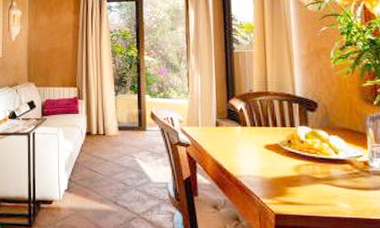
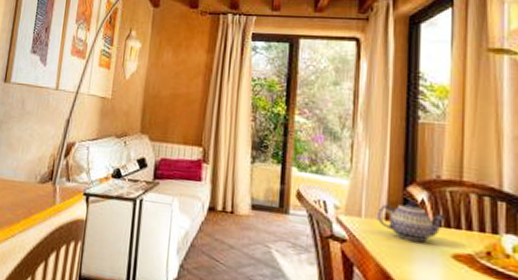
teapot: none [209,111,259,139] -> present [376,201,448,242]

